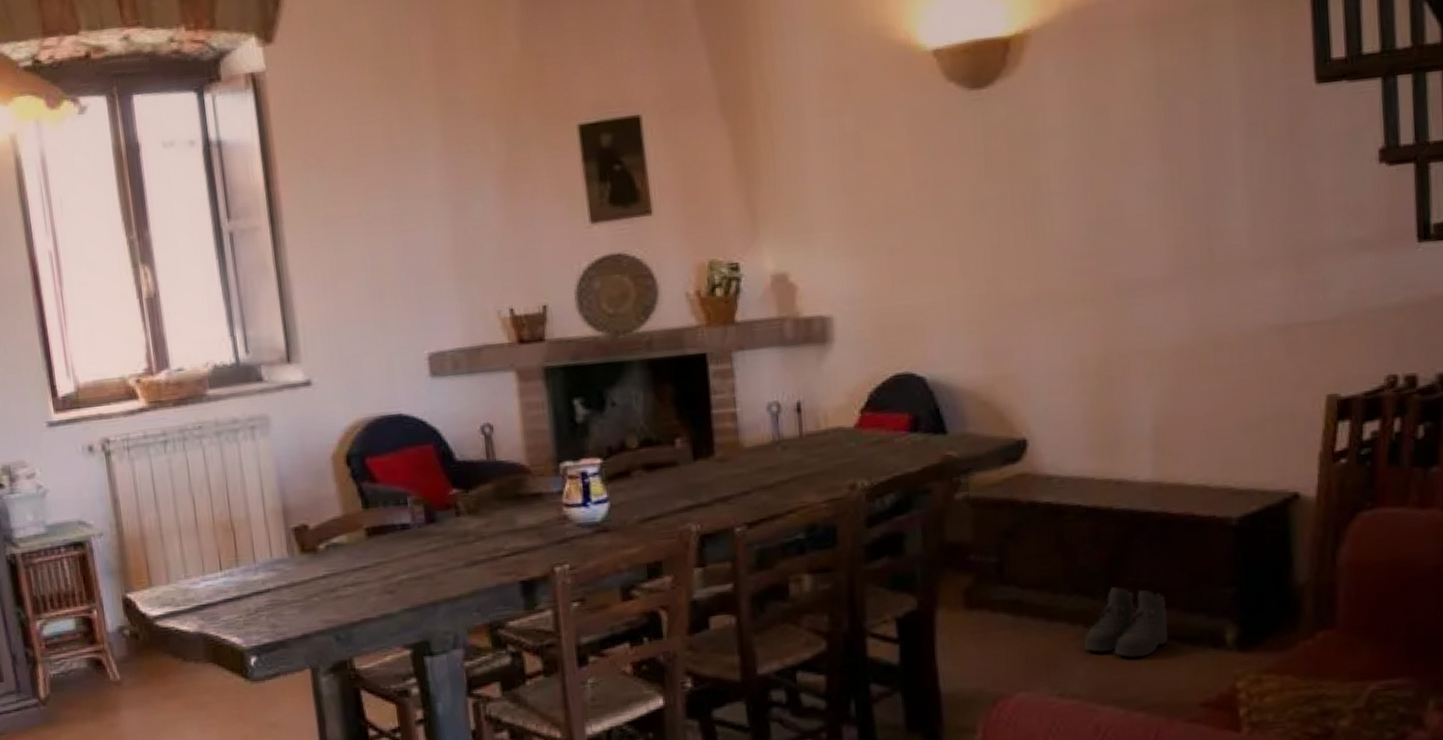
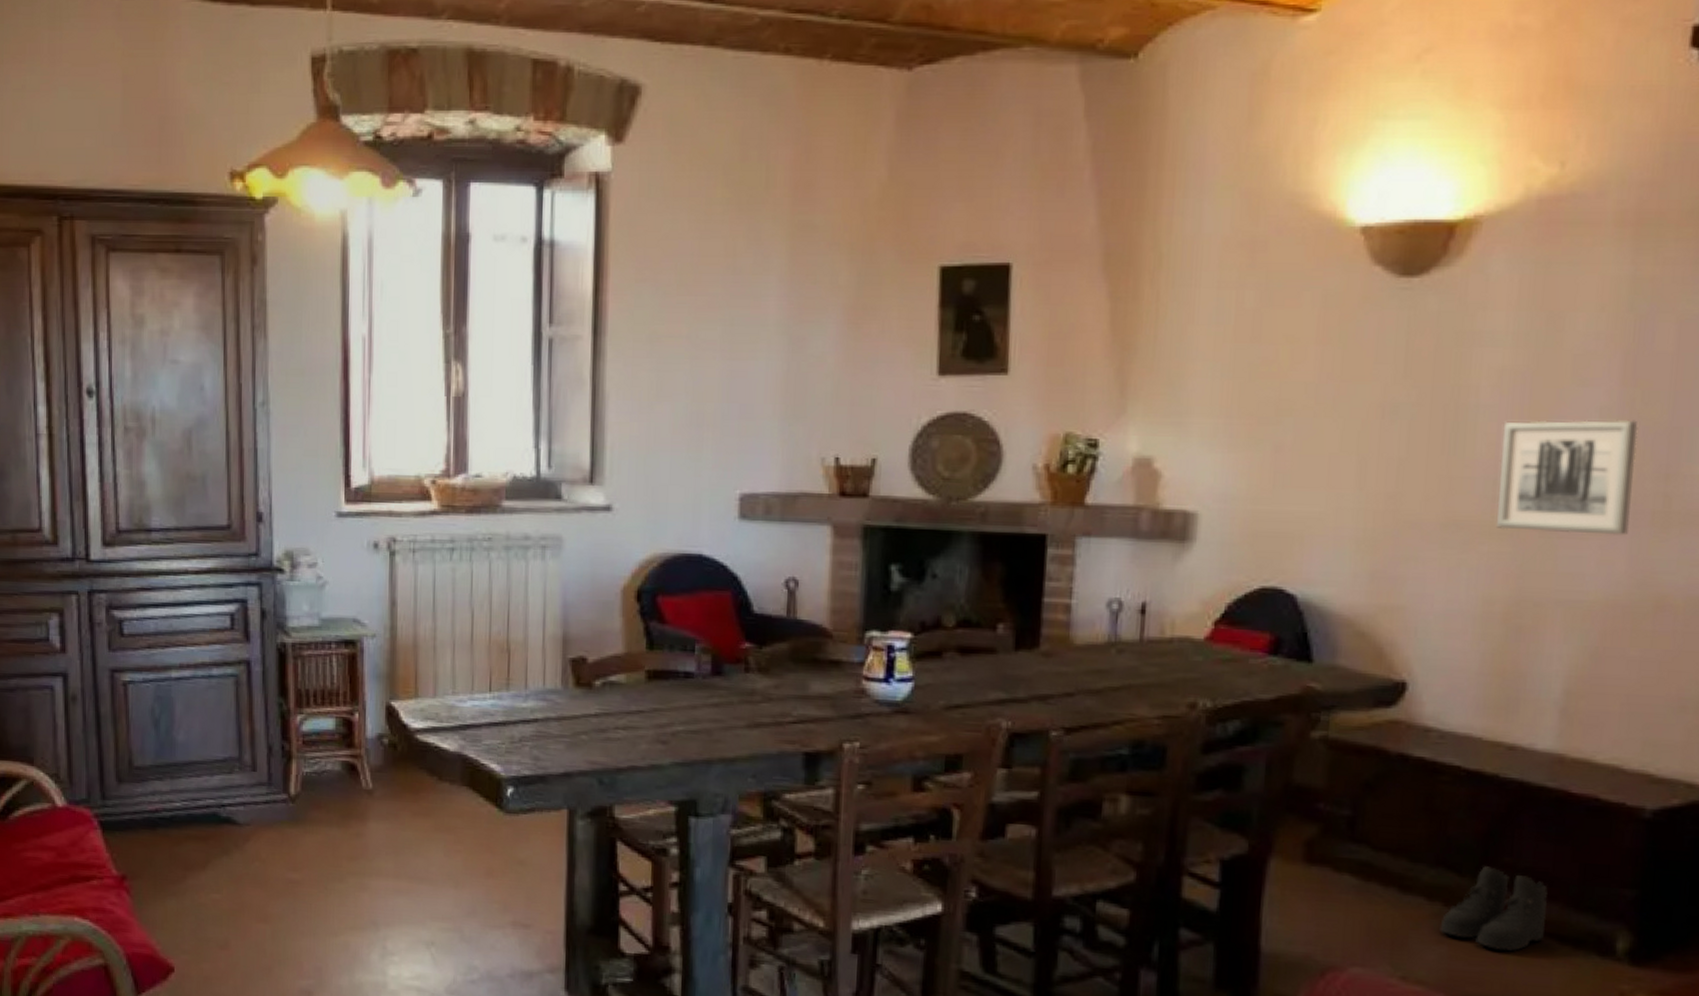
wall art: none [1072,190,1184,297] -> present [1497,420,1638,535]

